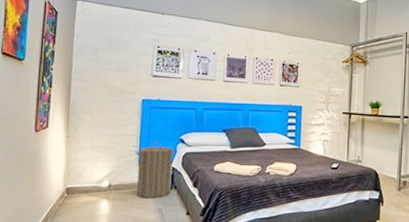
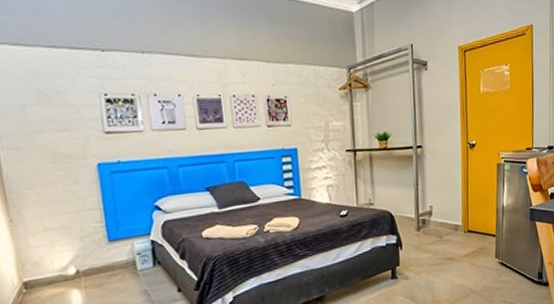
laundry hamper: present [135,141,177,198] -> none [101,212,155,281]

